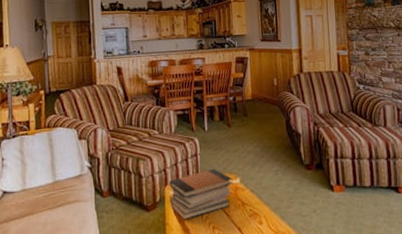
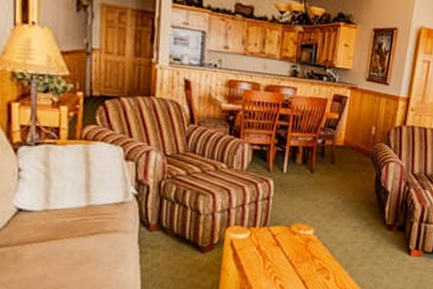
book stack: present [169,168,233,220] -> none [230,215,306,266]

